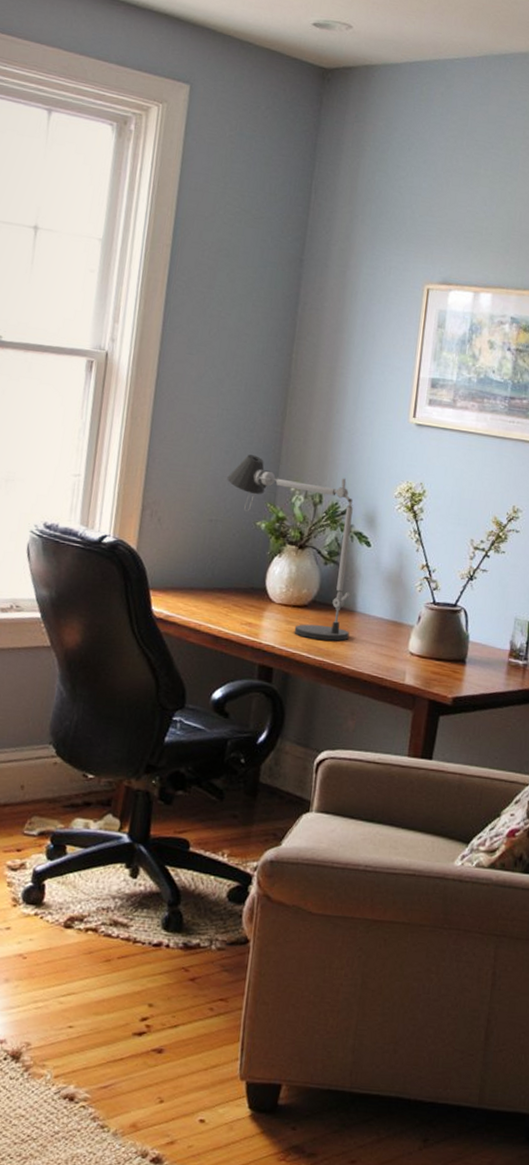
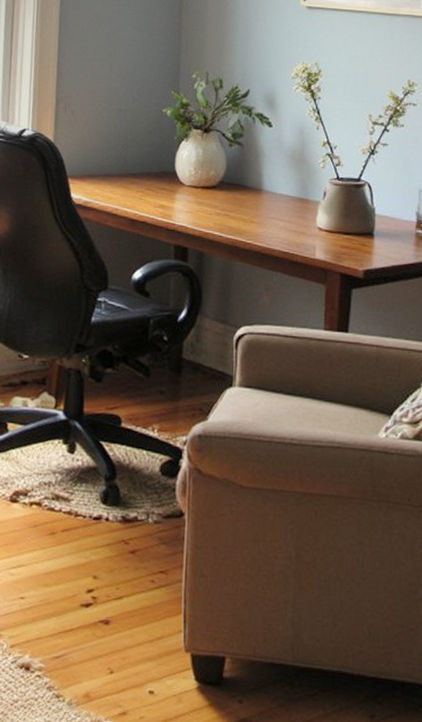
desk lamp: present [227,454,353,641] -> none [132,46,258,220]

